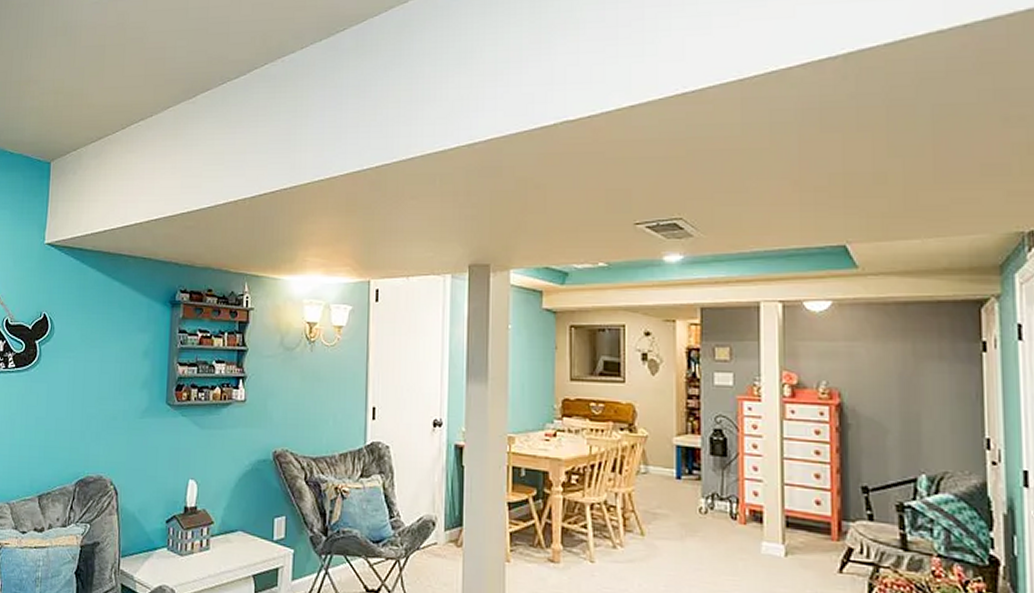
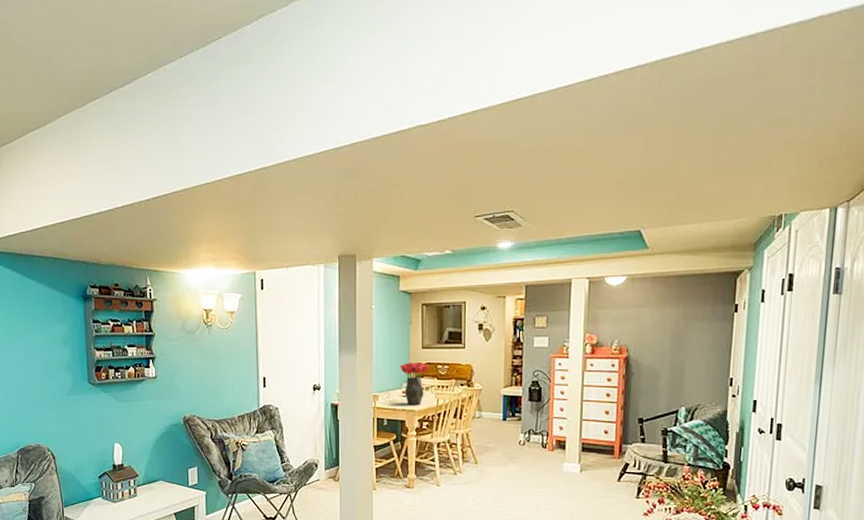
bouquet: none [542,397,578,453] -> present [400,363,428,406]

